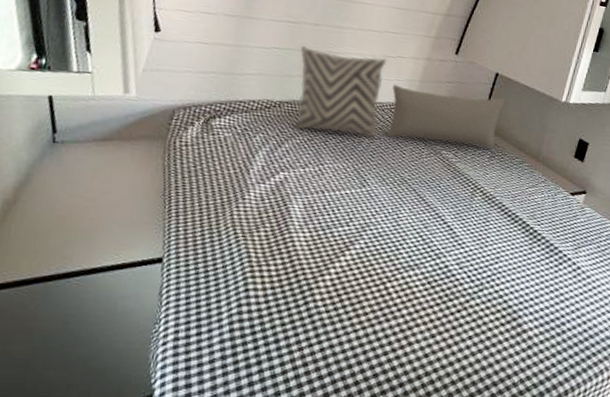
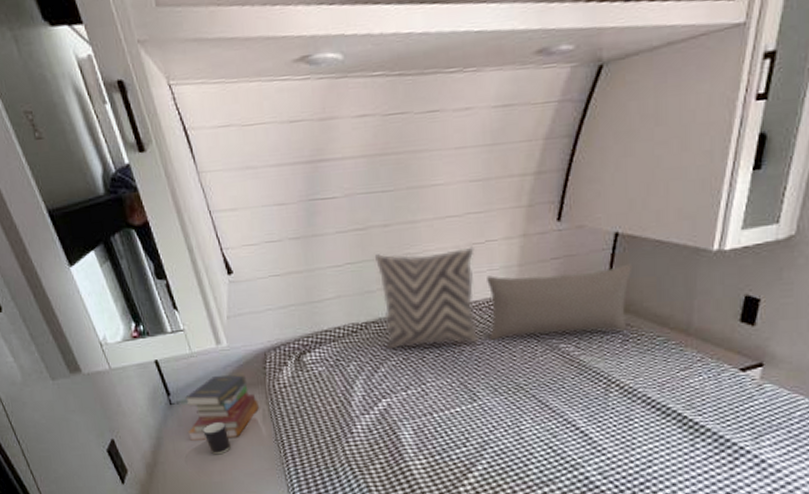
books: none [65,123,155,187] -> present [185,375,260,441]
mug: none [82,168,113,202] -> present [202,422,231,455]

